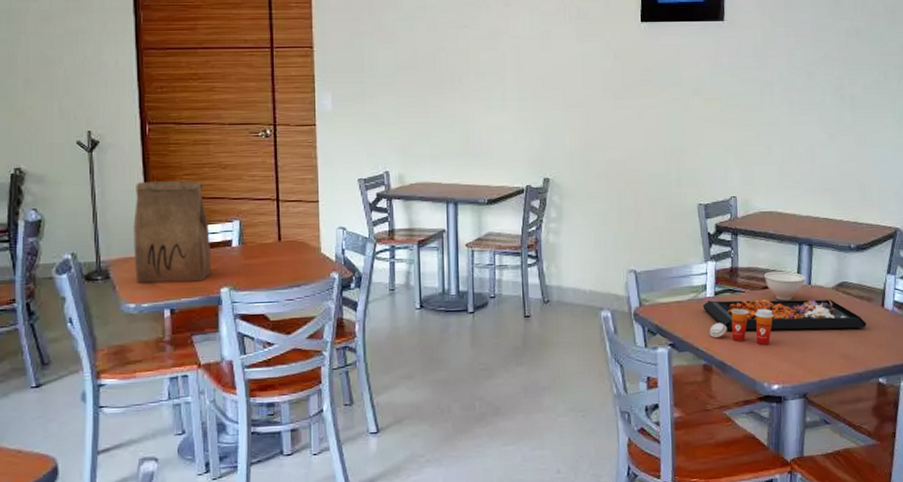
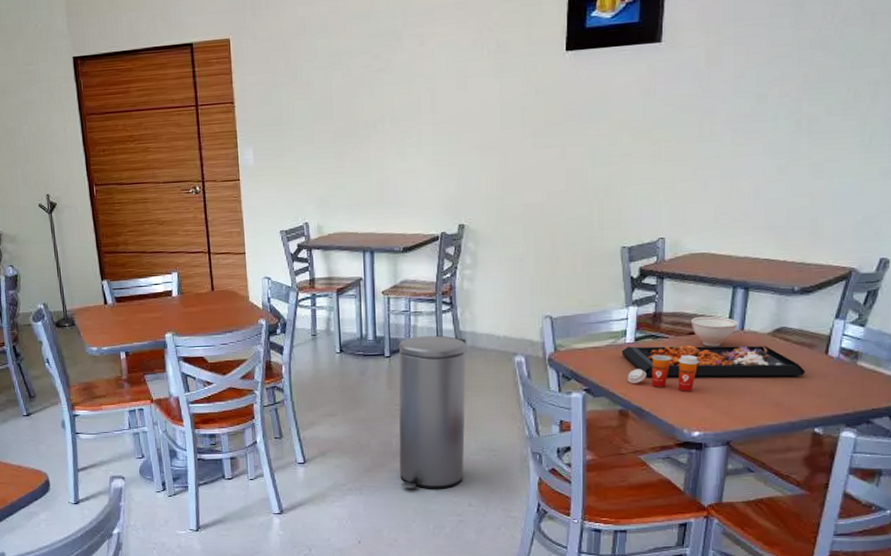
paper bag: present [133,181,212,283] -> none [89,237,157,329]
pedal bin: none [482,290,553,457] -> present [398,335,466,489]

